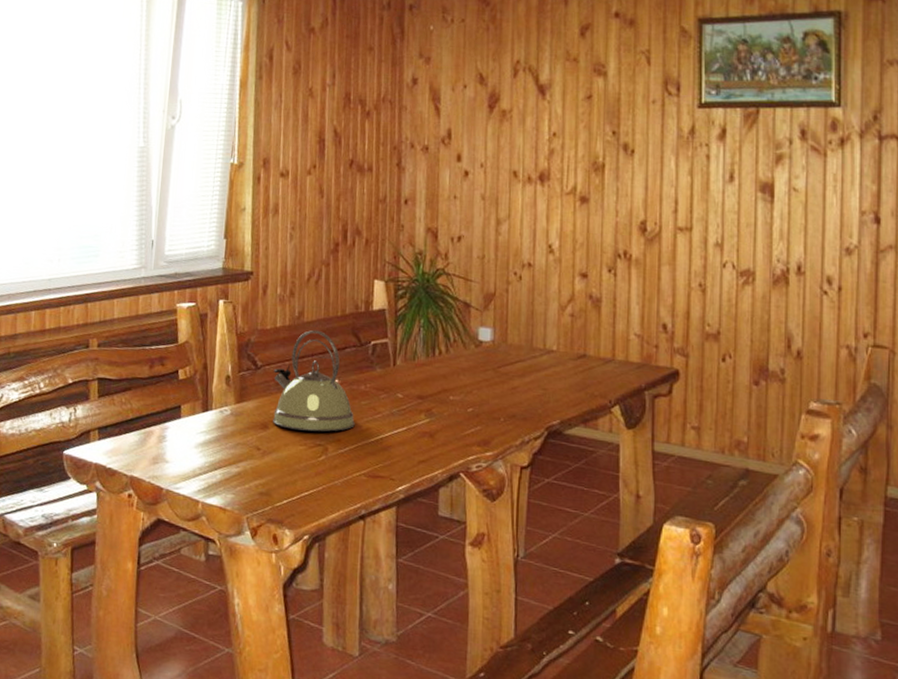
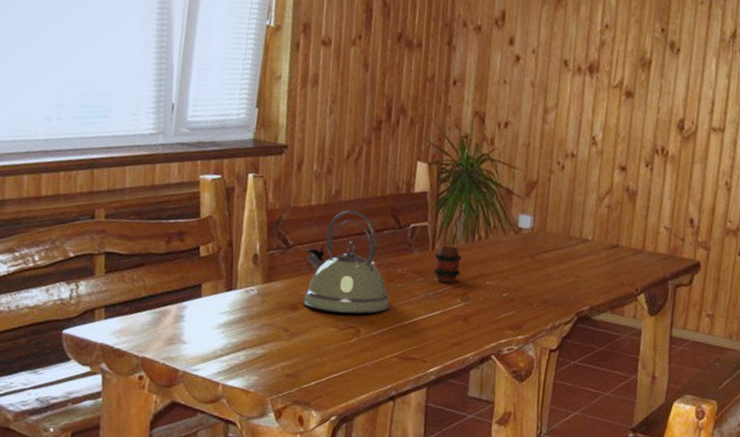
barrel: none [396,361,424,400] -> present [433,245,462,284]

